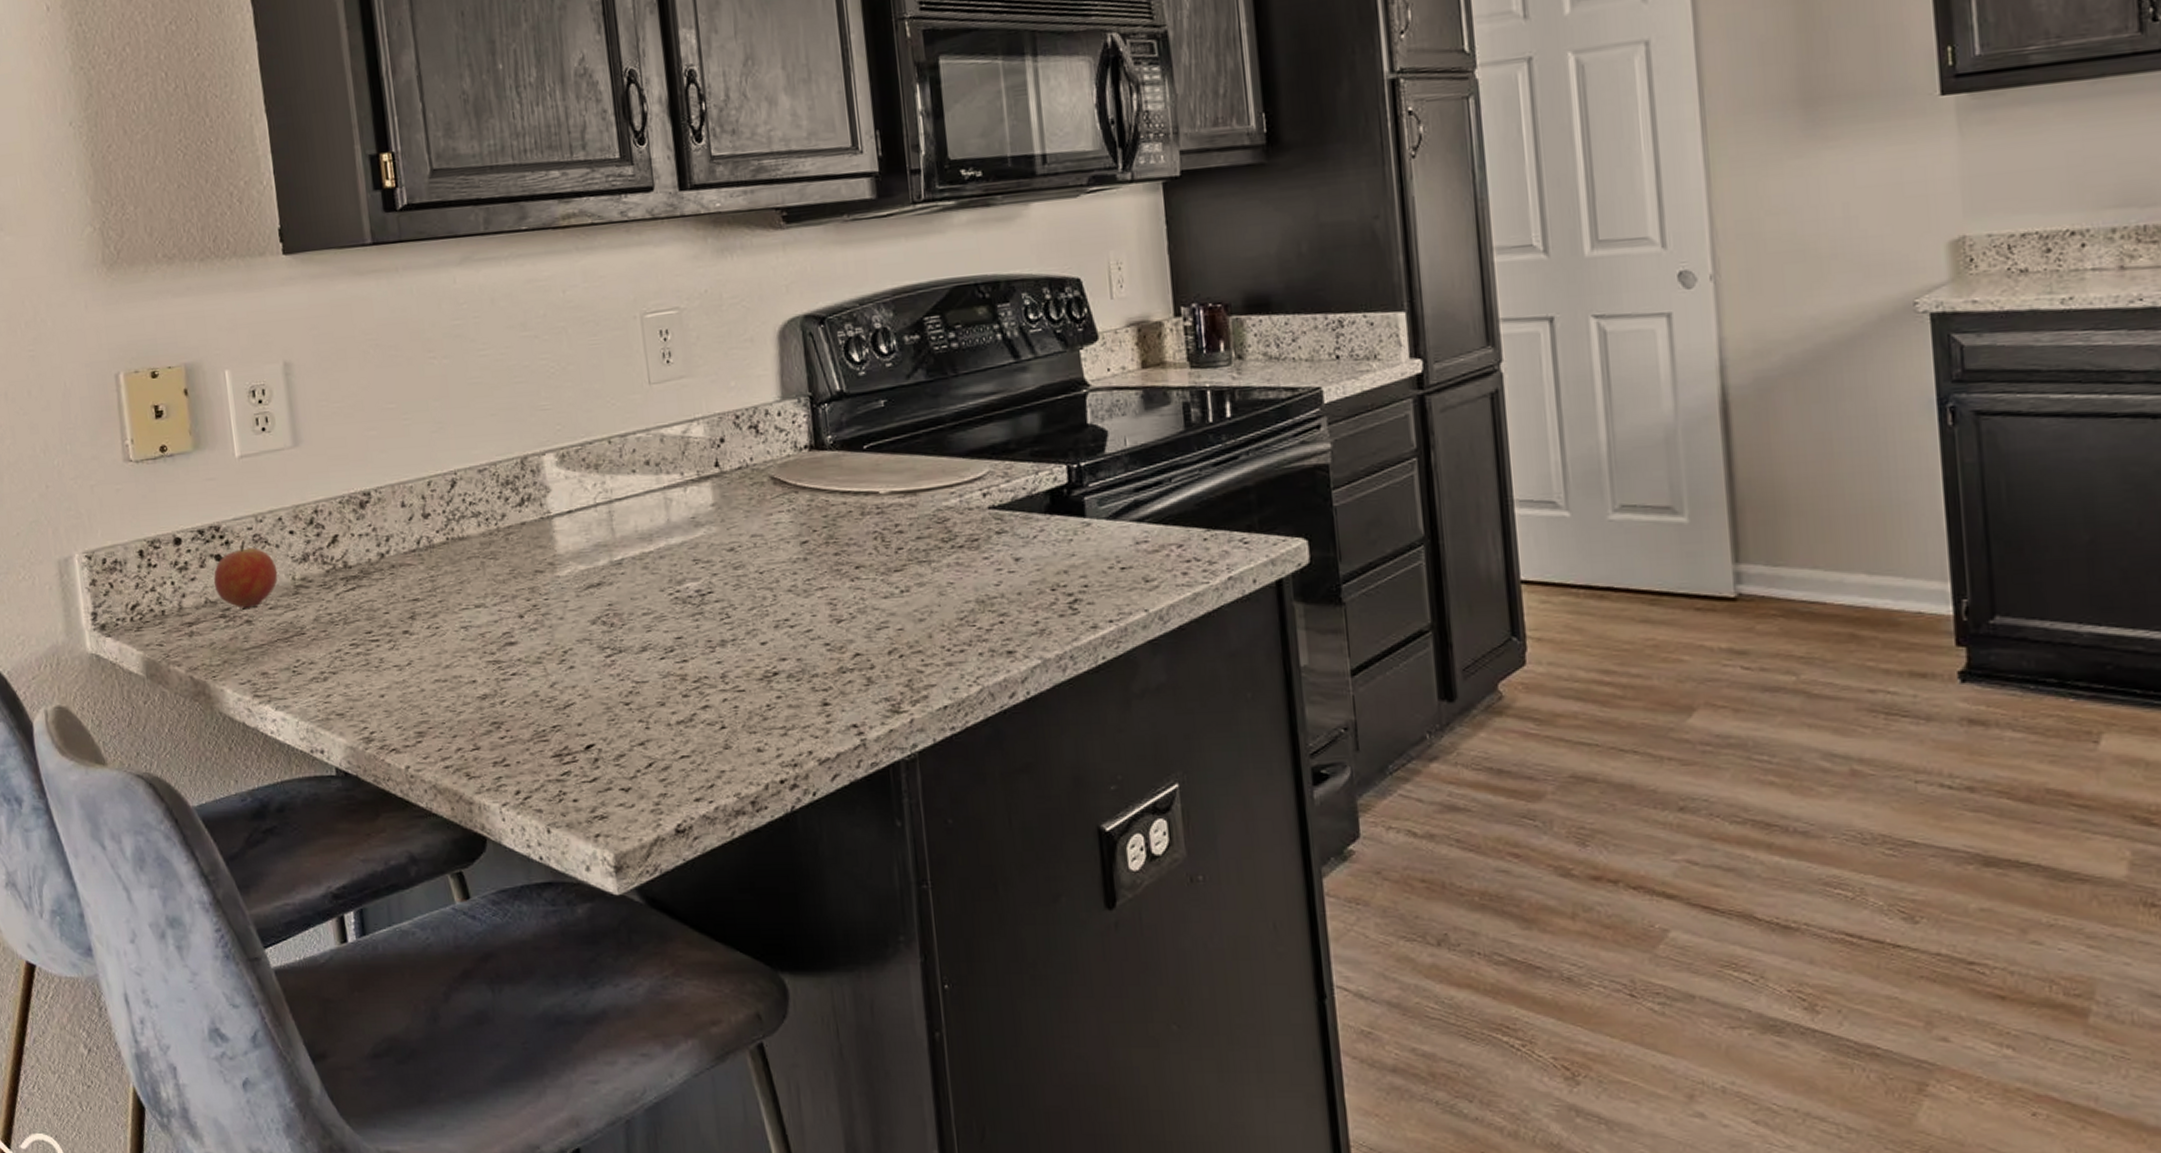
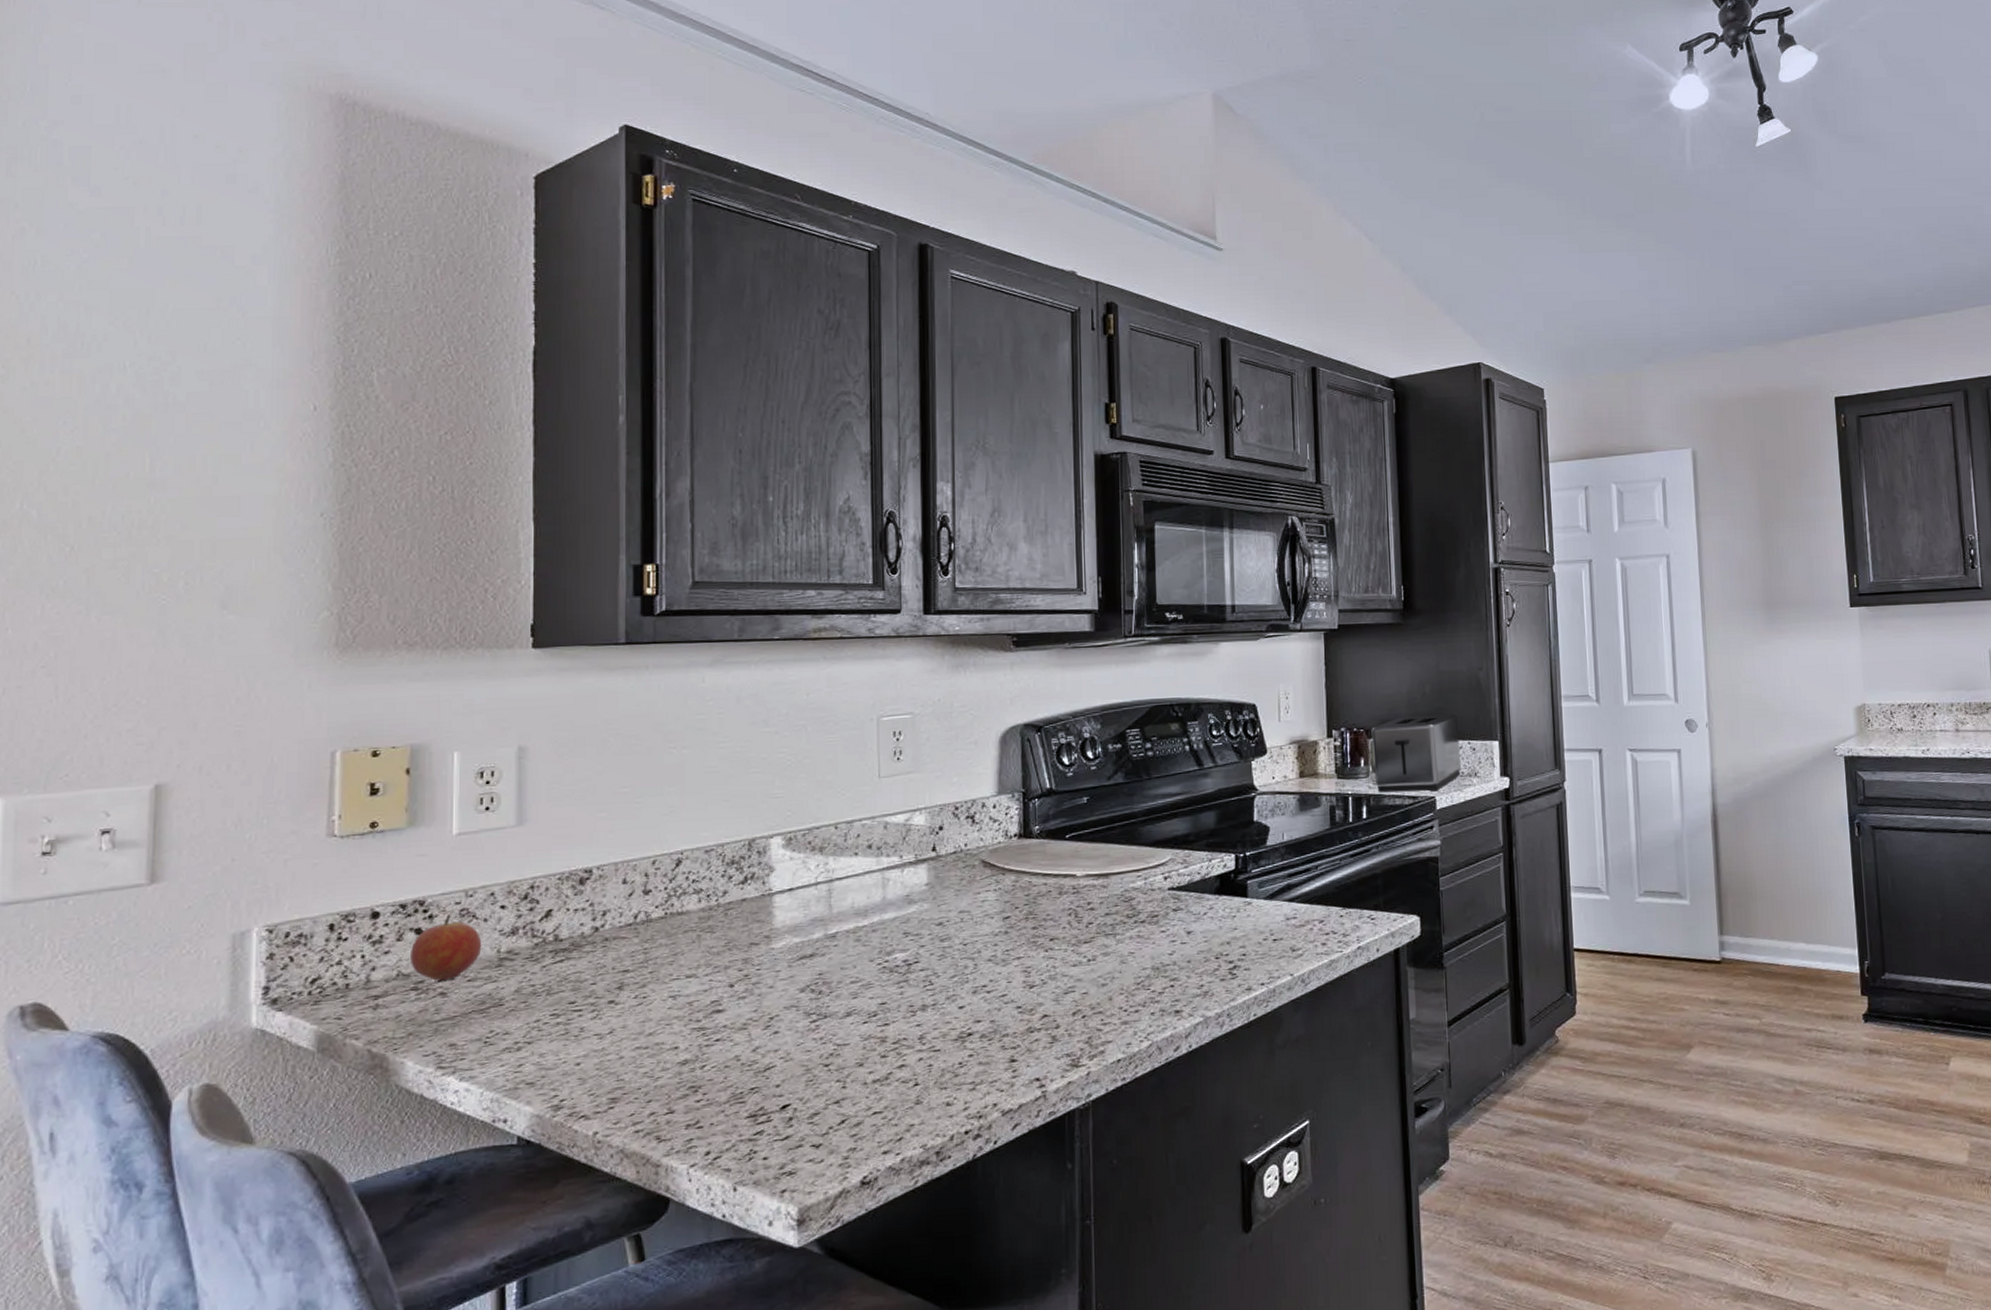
toaster: none [1231,278,1355,385] -> present [1371,713,1461,793]

